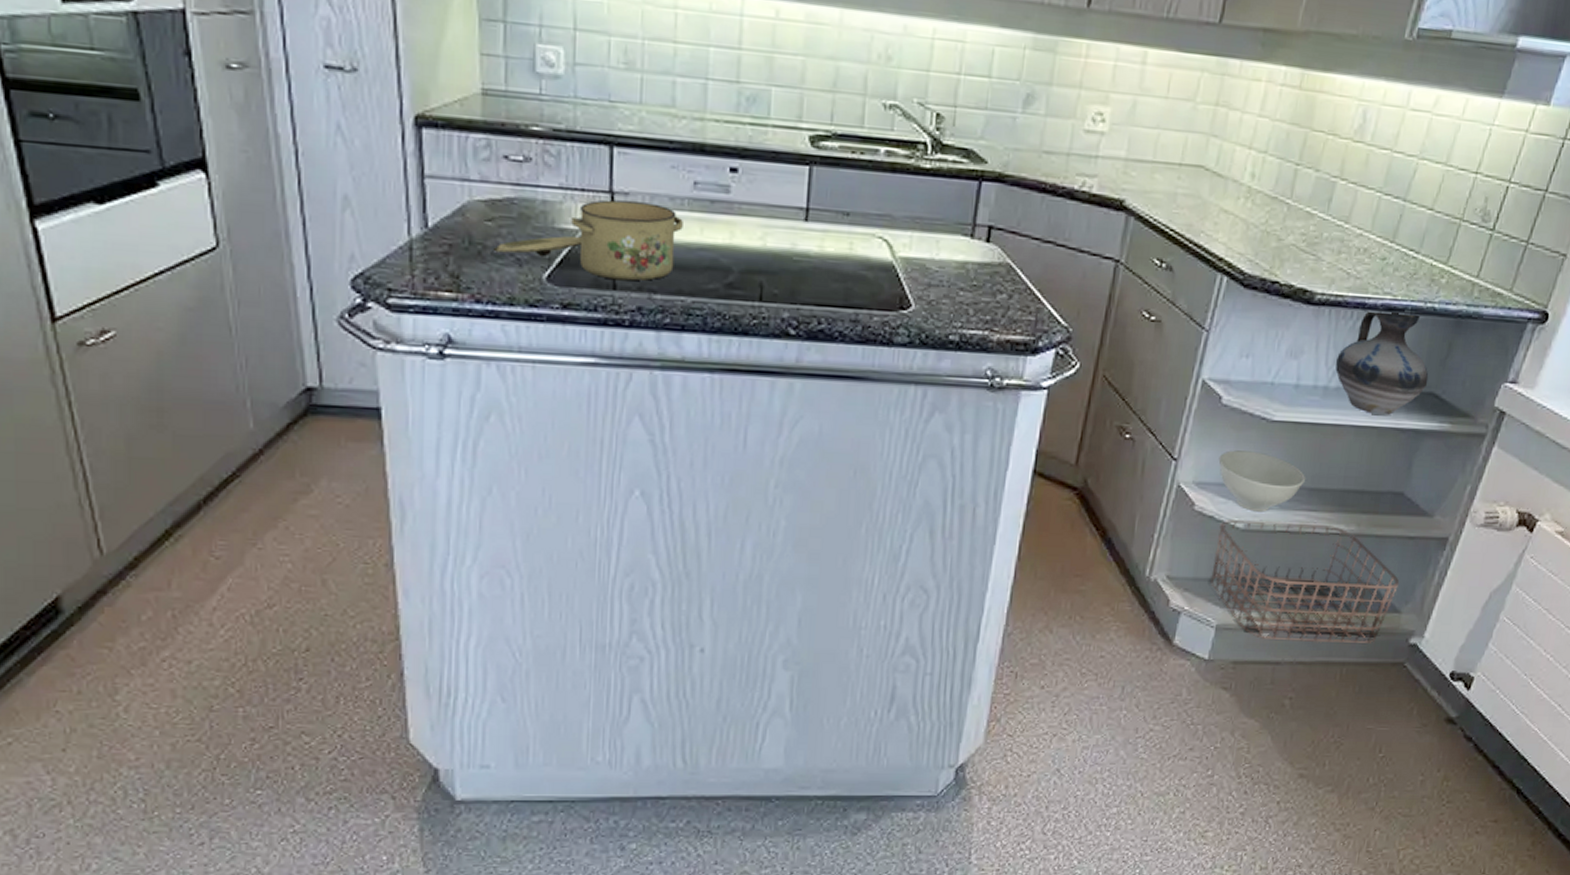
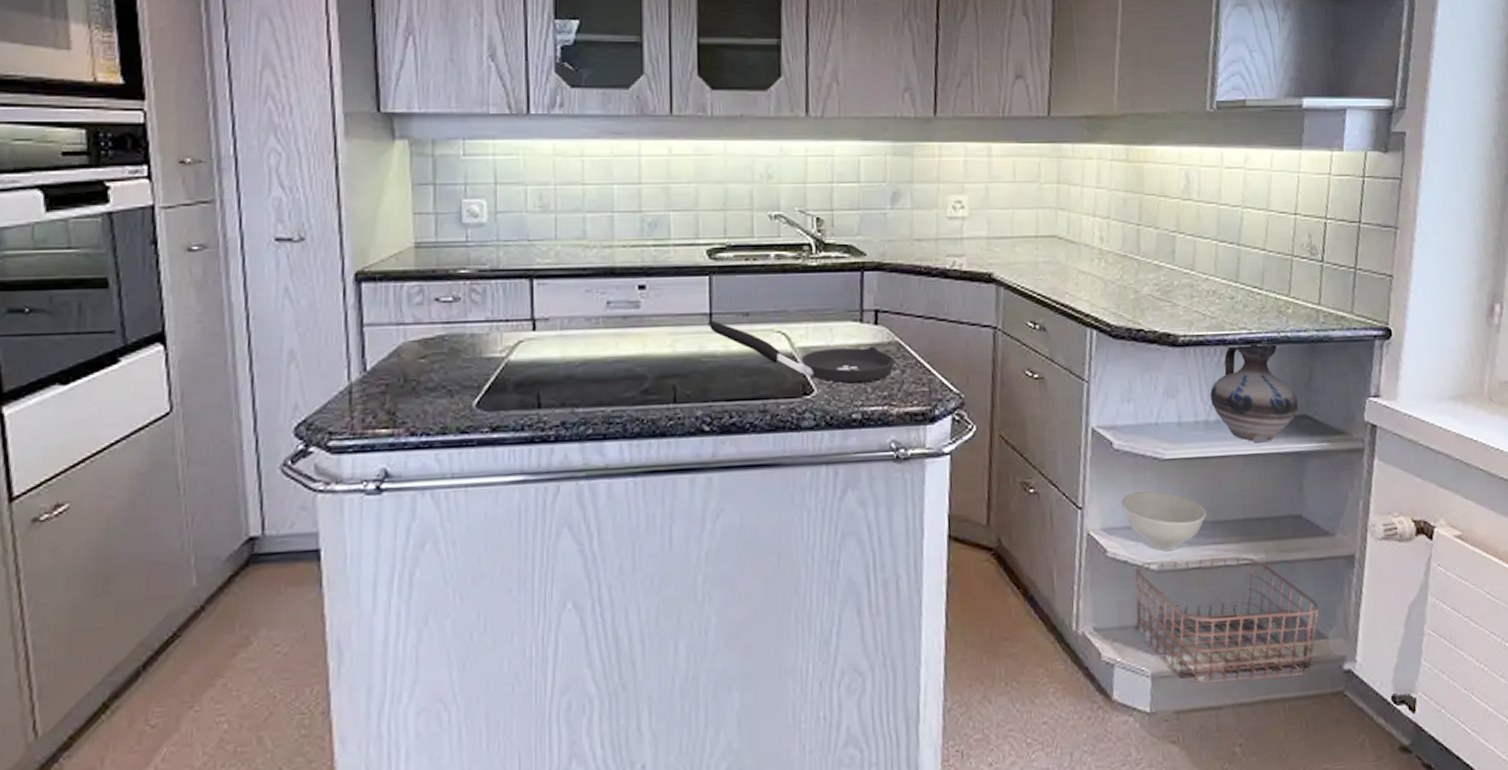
cooking pot: present [492,200,683,281] -> none [426,325,599,399]
frying pan: none [804,216,1004,304] -> present [708,320,896,383]

